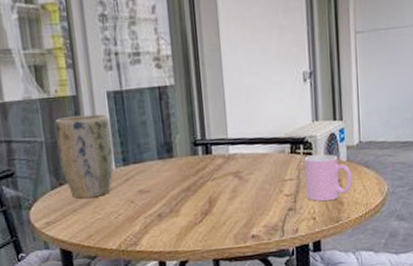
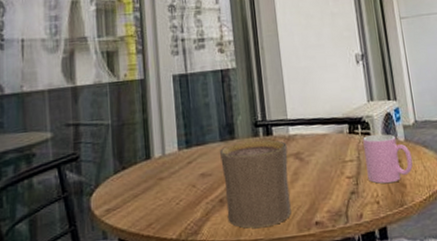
plant pot: present [54,114,114,199] -> none [122,96,177,183]
cup: none [158,158,229,241] -> present [220,139,292,229]

